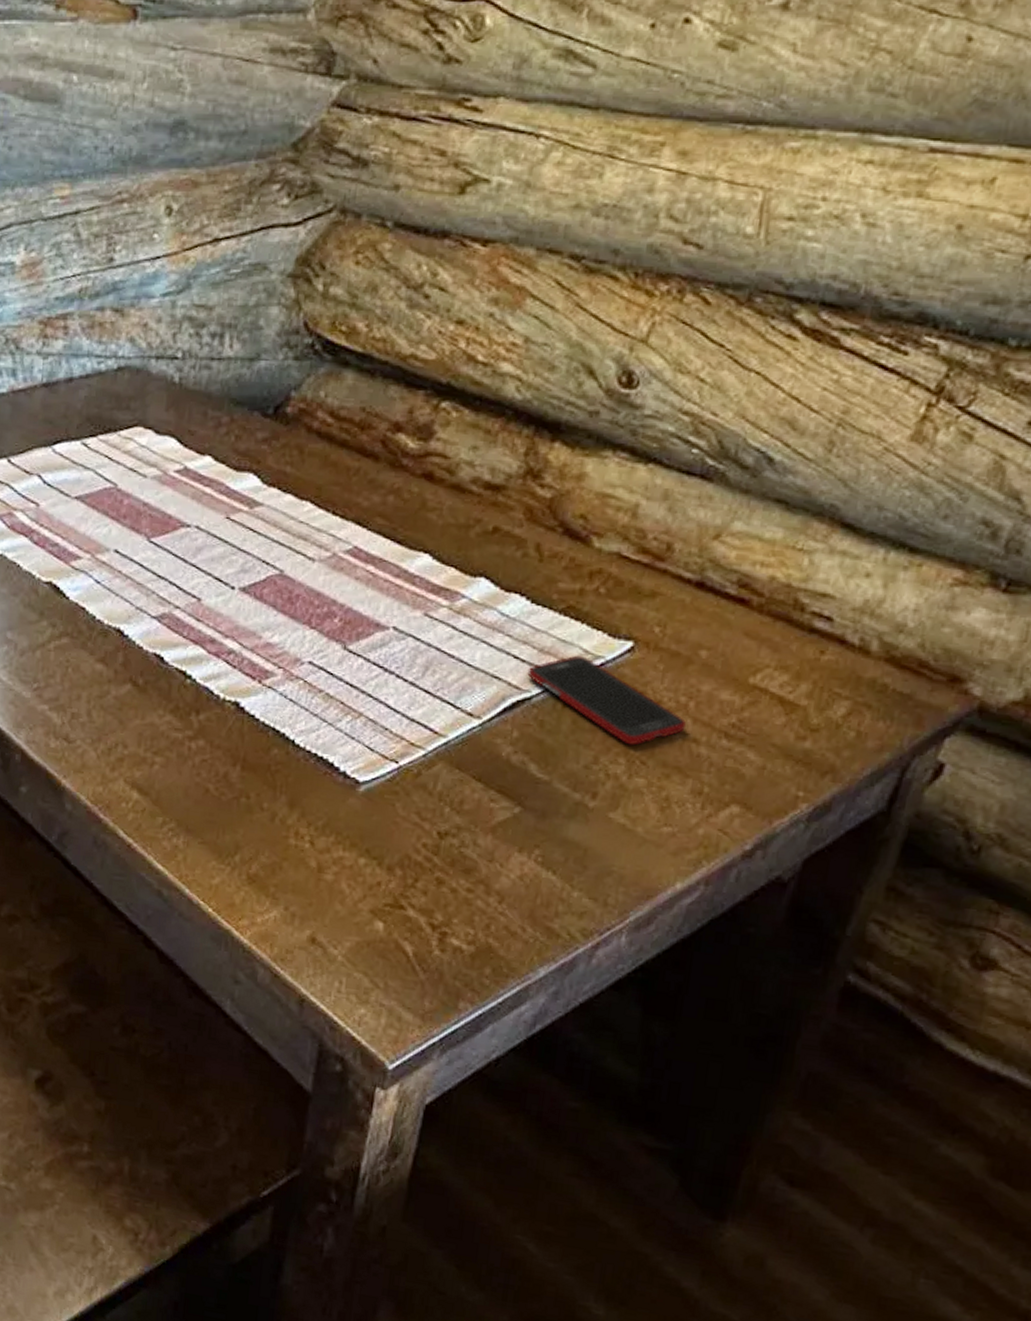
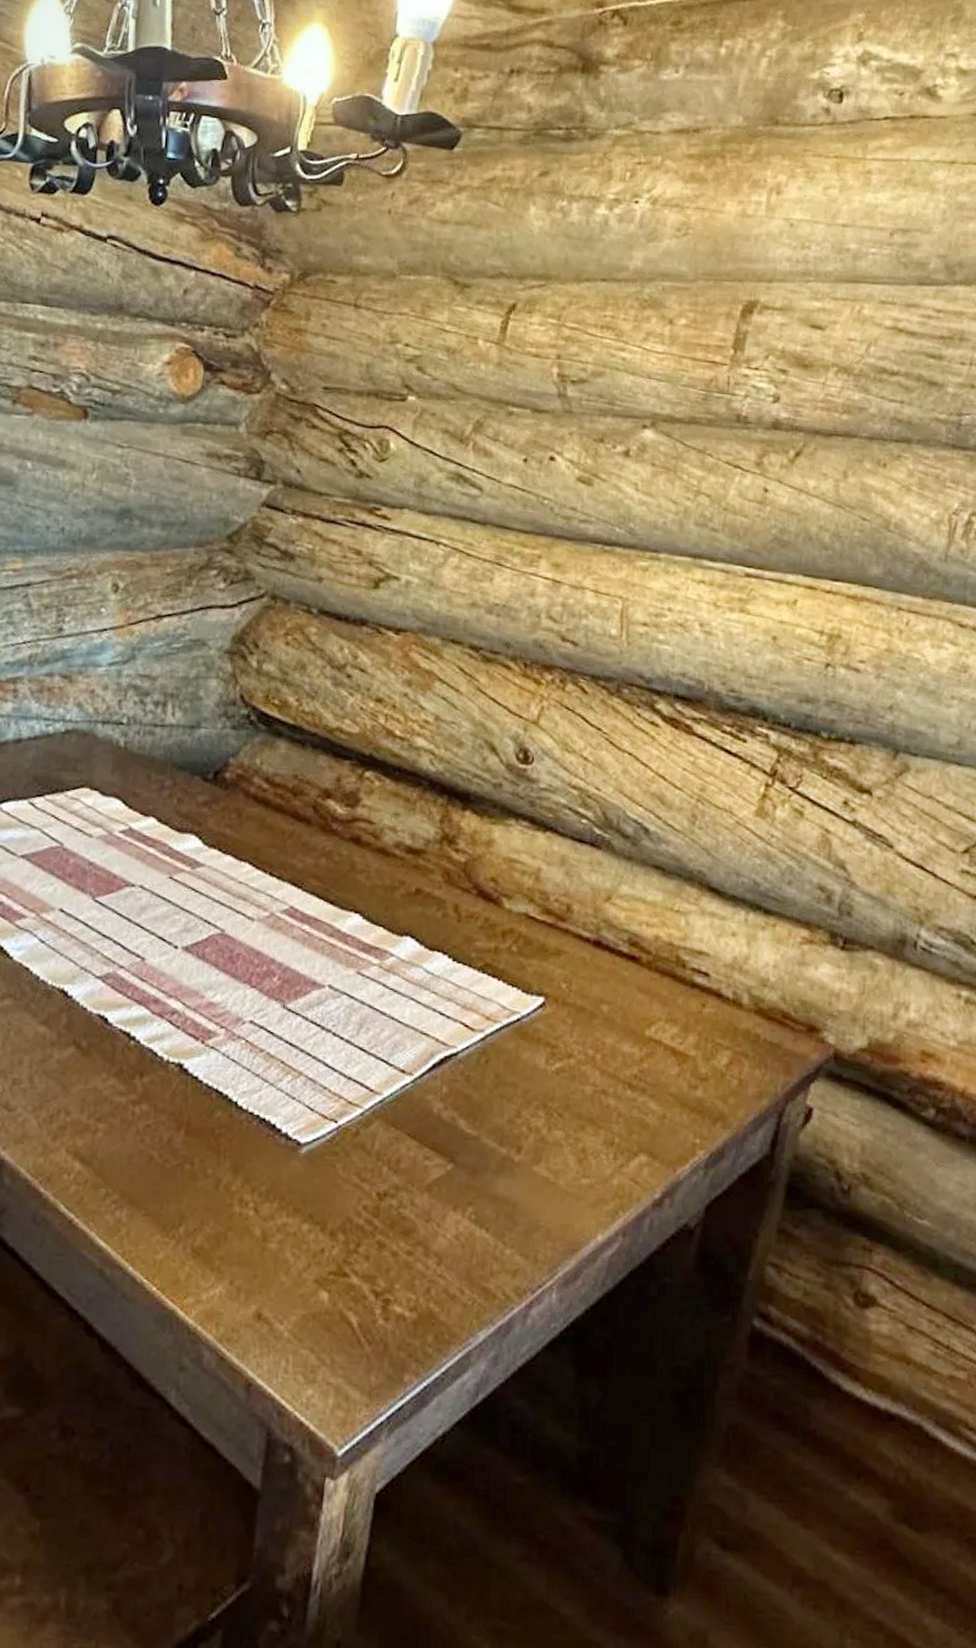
cell phone: present [527,655,686,745] -> none [452,1011,595,1098]

